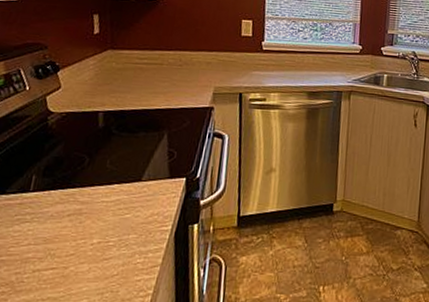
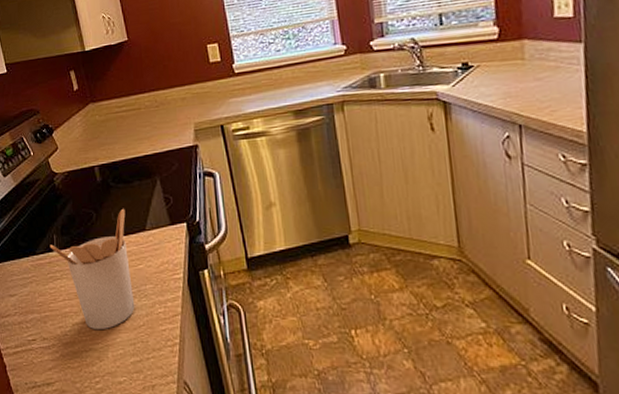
utensil holder: none [25,156,124,278] -> present [50,208,135,330]

